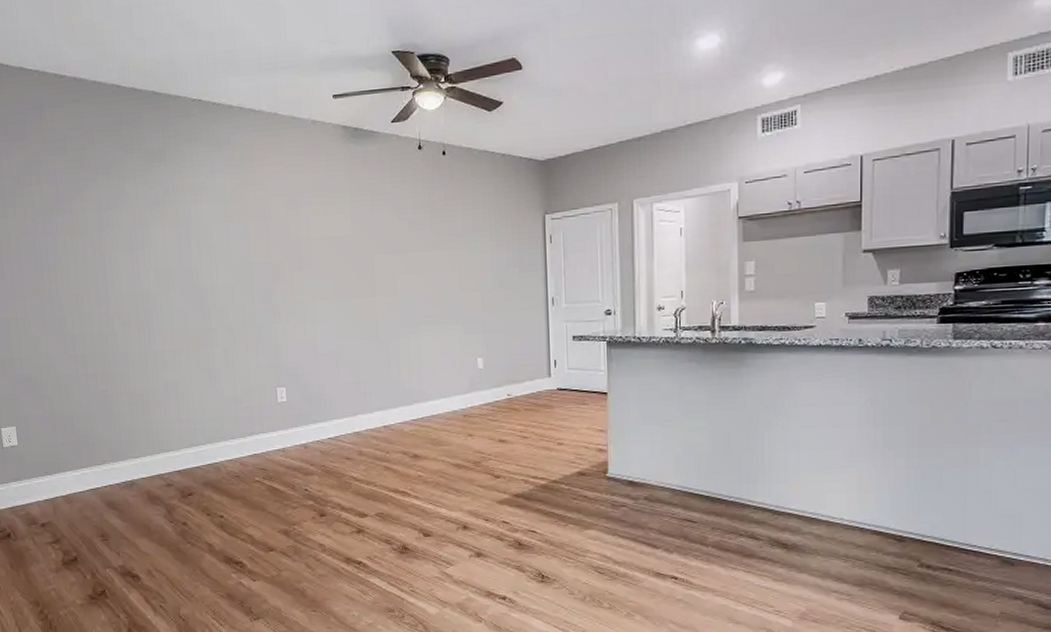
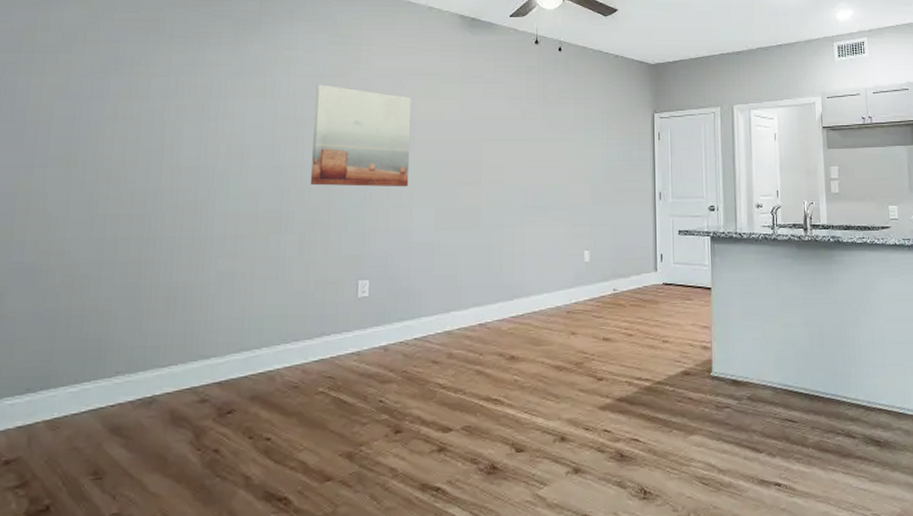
wall art: none [220,208,311,304] -> present [311,84,412,187]

